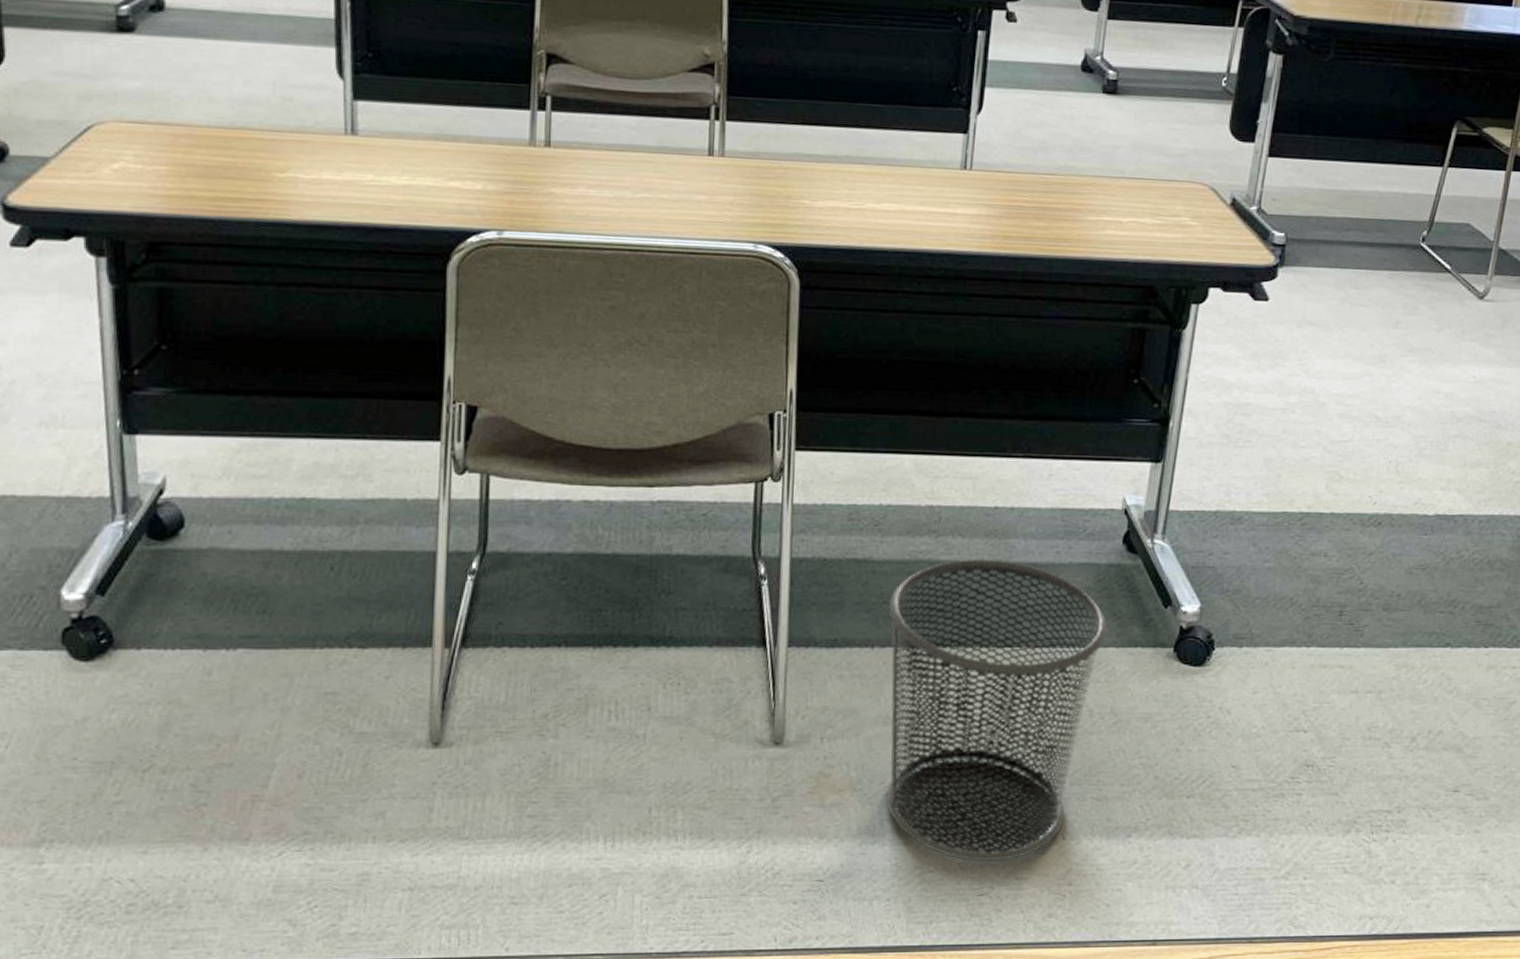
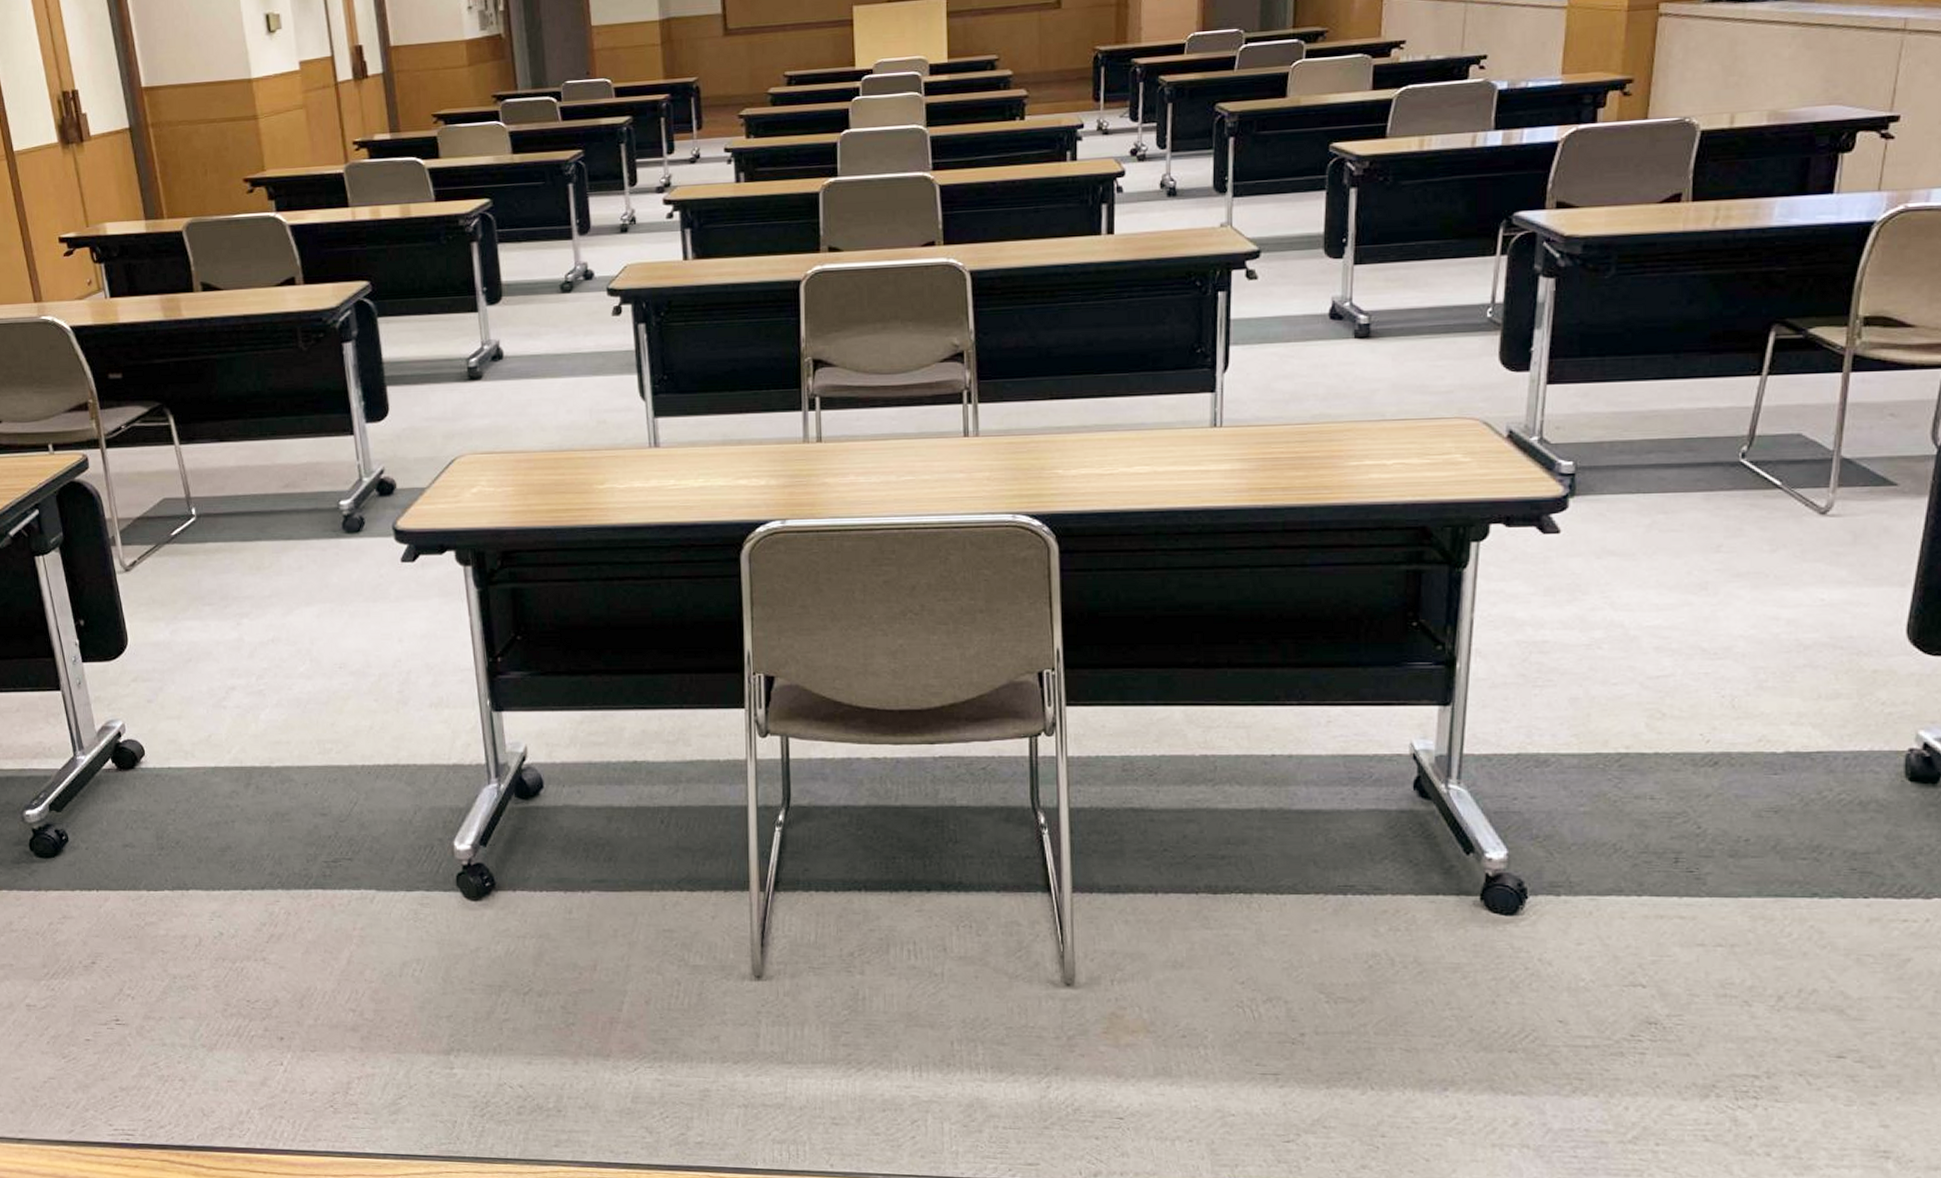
waste bin: present [886,559,1108,862] -> none [1169,806,1404,1108]

